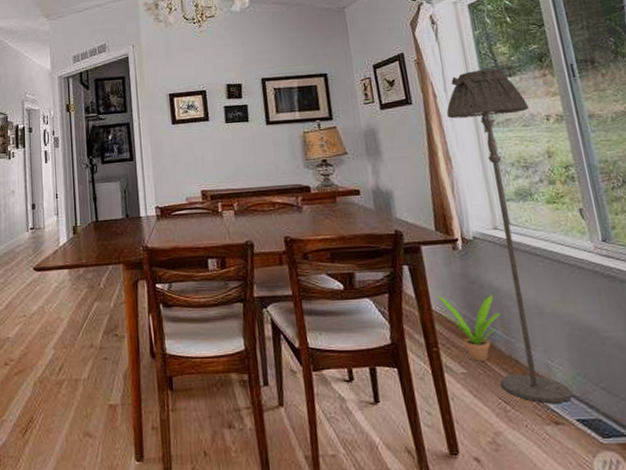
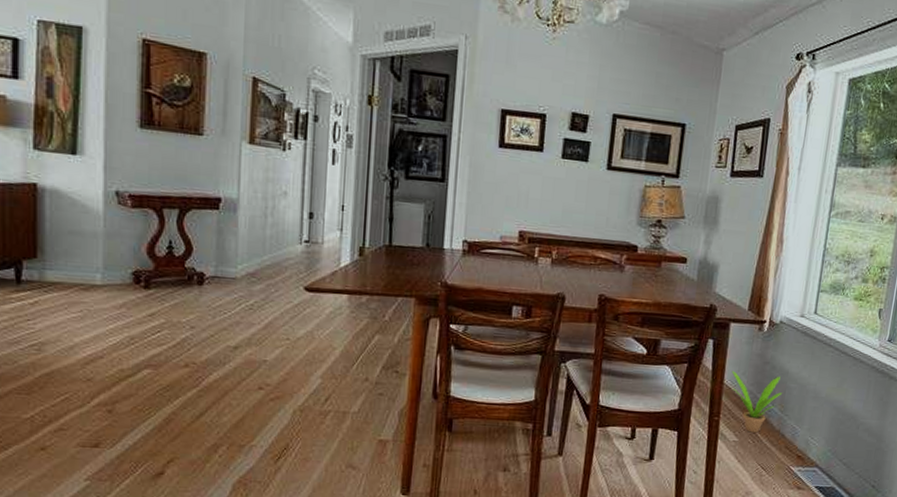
floor lamp: present [446,68,573,403] -> none [763,153,870,472]

